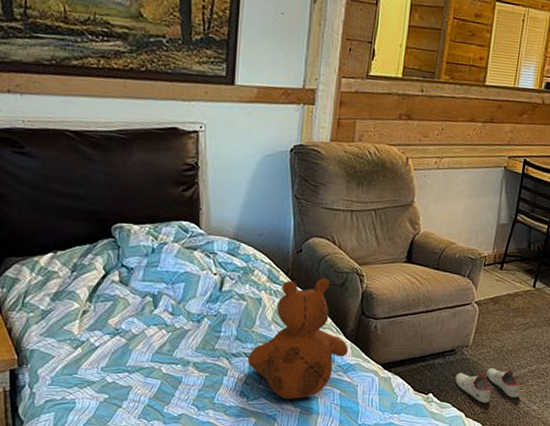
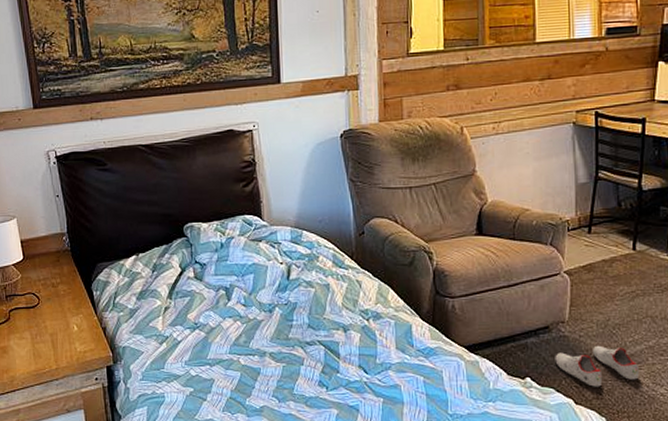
teddy bear: present [248,277,349,399] -> none [323,258,427,388]

